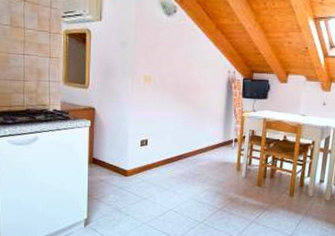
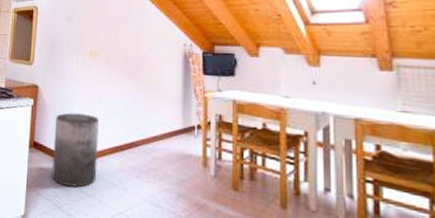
trash can: none [111,132,153,193] -> present [52,112,99,188]

